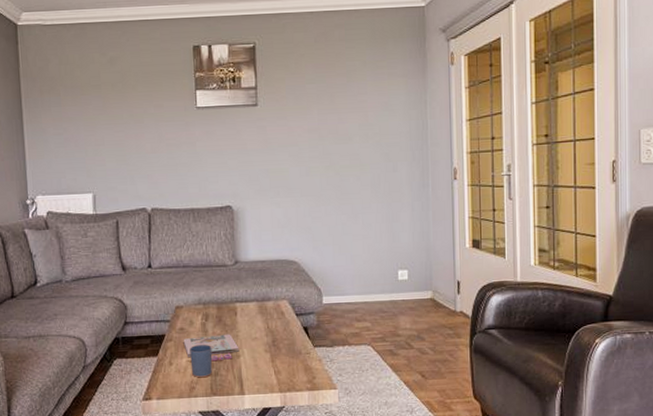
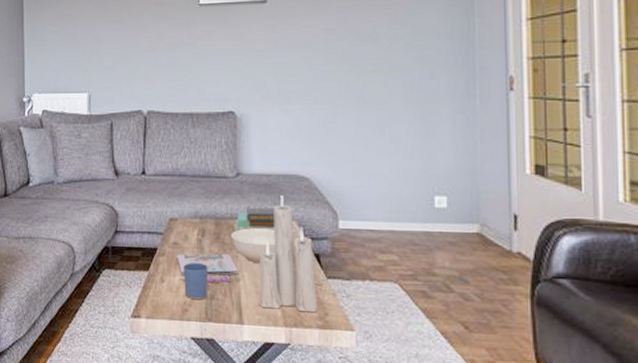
bowl: none [232,309,271,340] -> present [231,228,276,263]
books: none [234,290,285,314] -> present [234,207,293,232]
candle: none [256,279,308,379] -> present [258,195,319,313]

